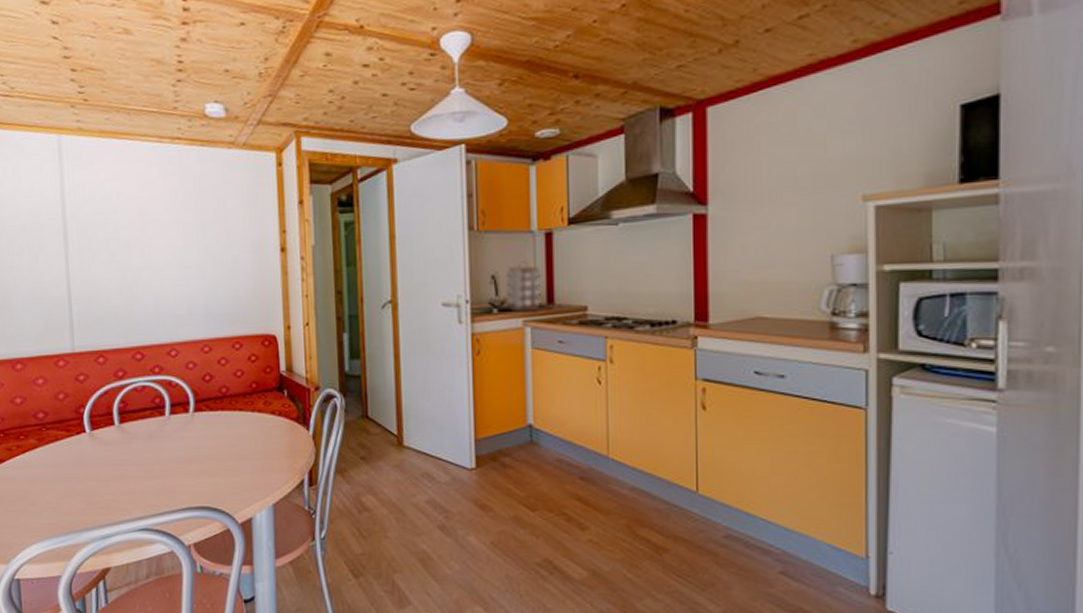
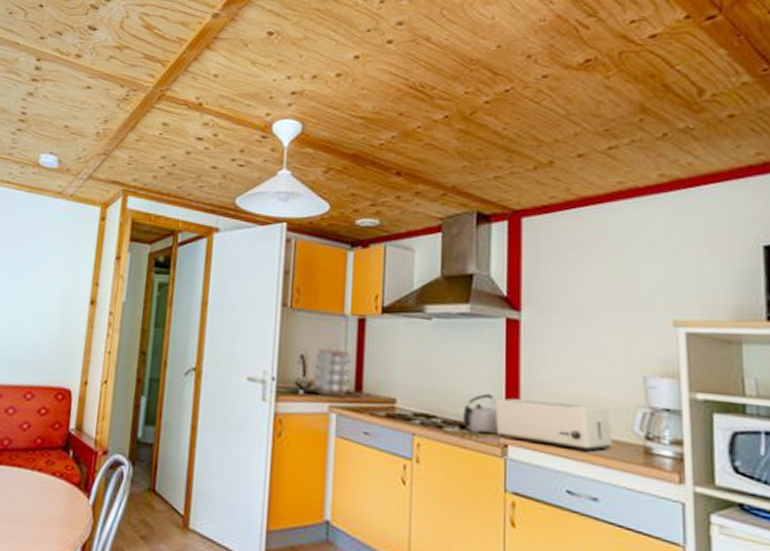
kettle: none [653,290,687,329] -> present [463,393,498,433]
toaster: none [683,289,800,334] -> present [494,398,613,452]

